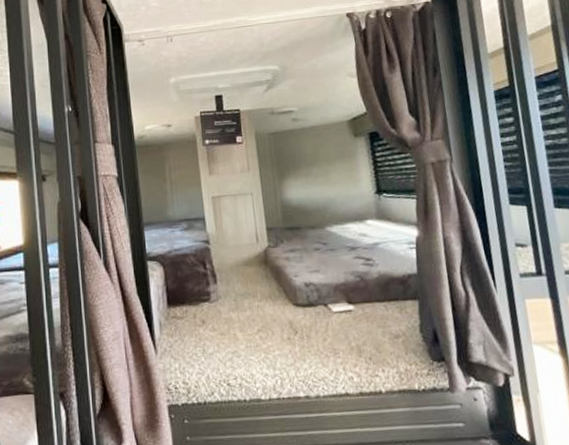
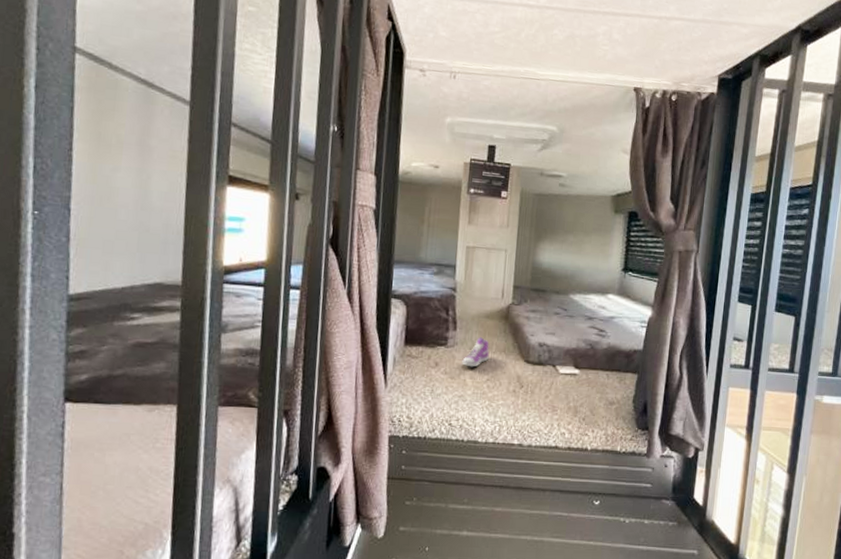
sneaker: none [228,286,256,320] -> present [462,337,490,368]

